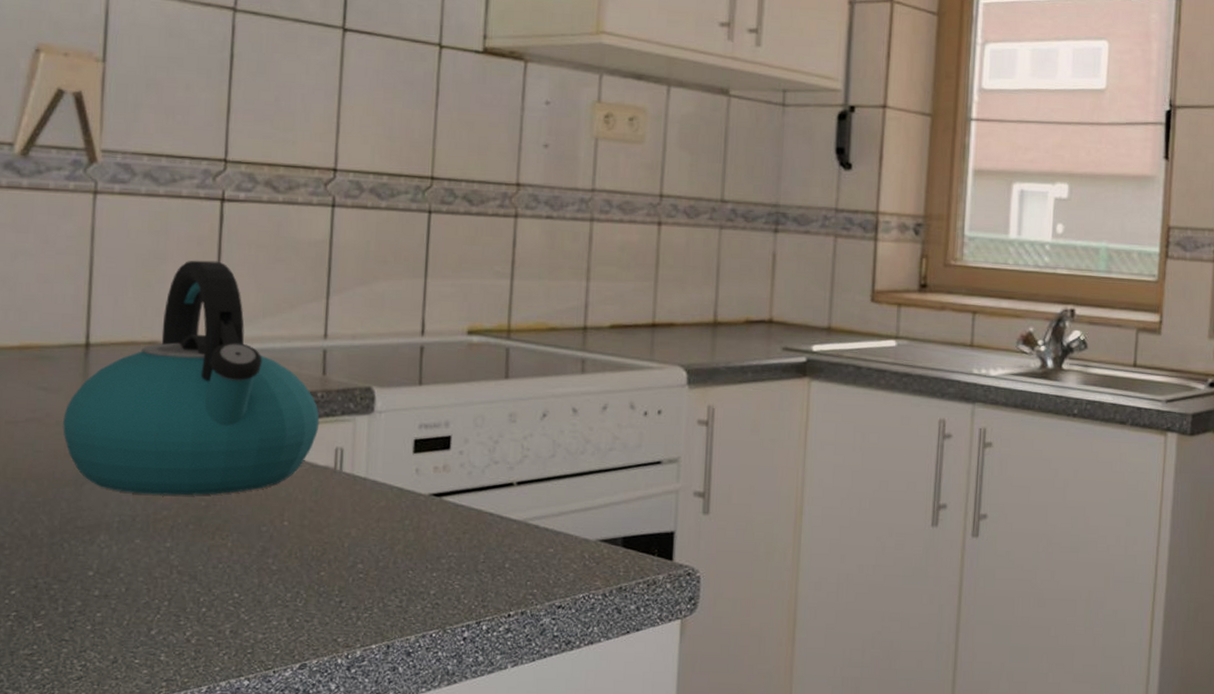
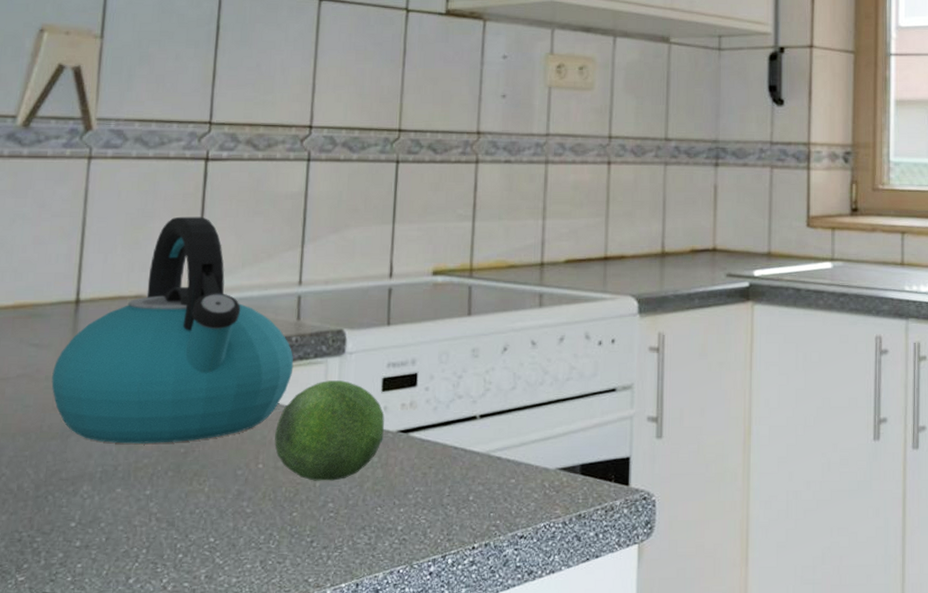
fruit: none [300,439,416,542] -> present [274,380,385,481]

